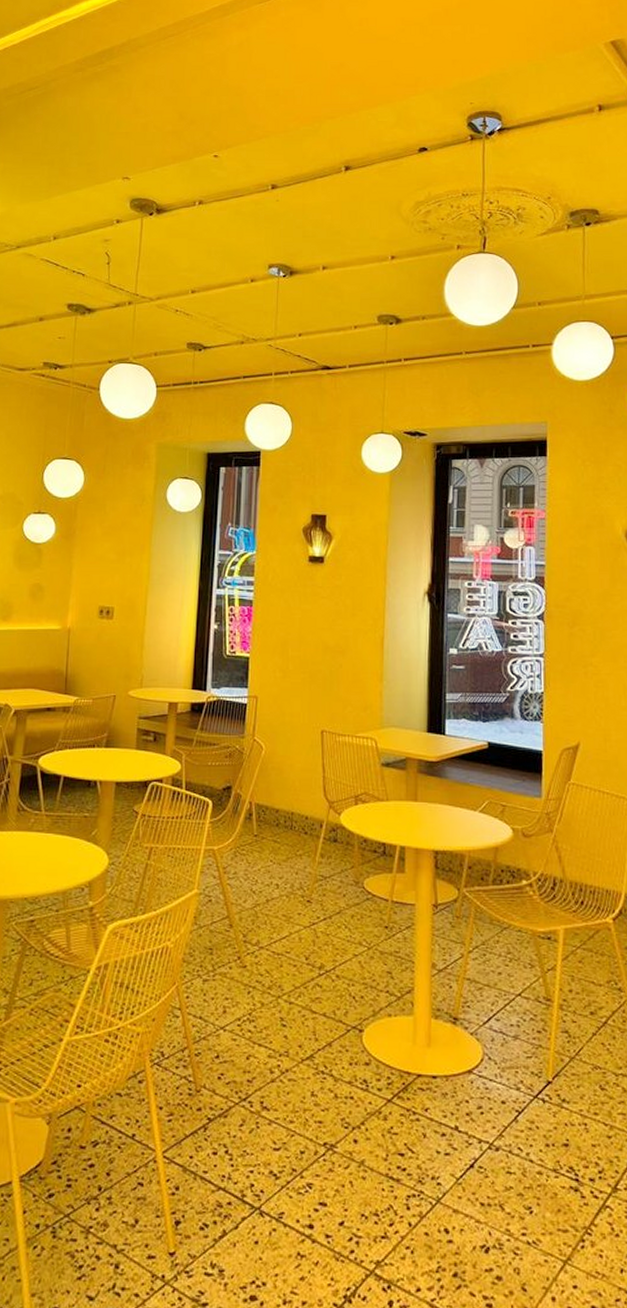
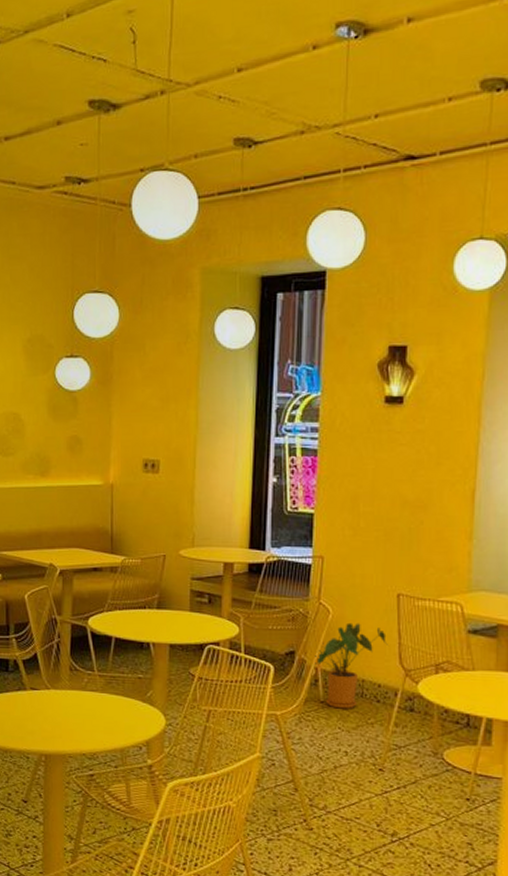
house plant: none [249,758,314,842] -> present [315,622,388,709]

